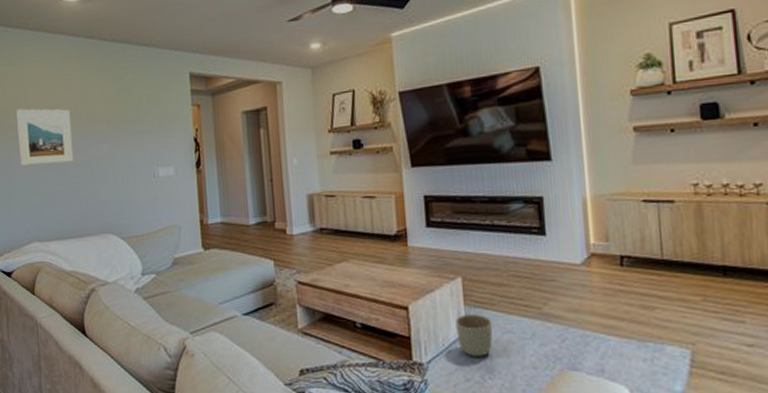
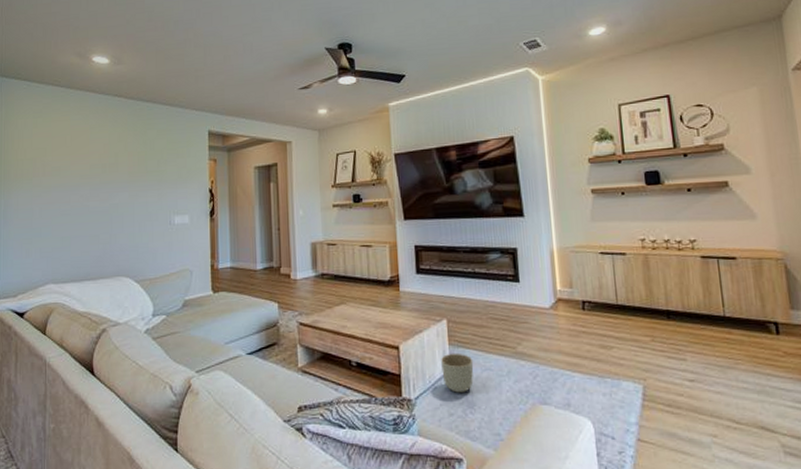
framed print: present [16,109,74,166] -> none [42,158,94,211]

